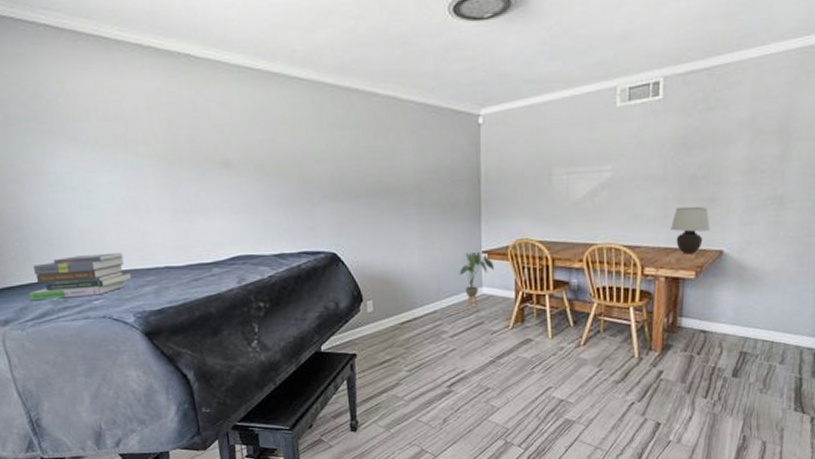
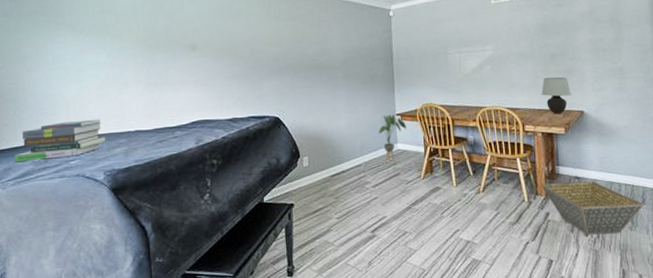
basket: none [656,335,783,397] -> present [541,181,644,235]

